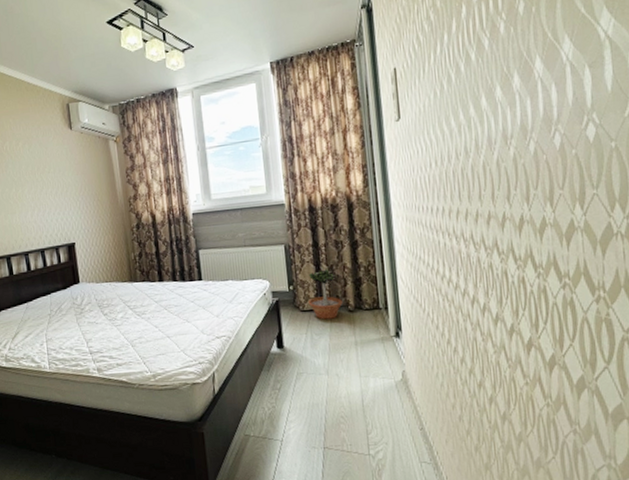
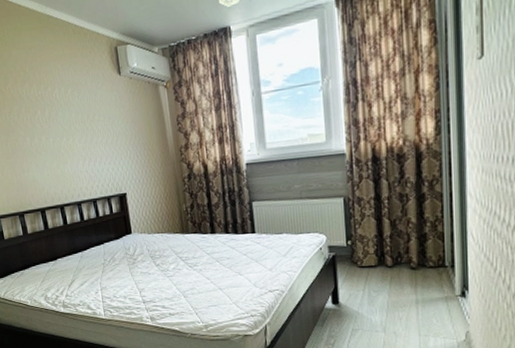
potted tree: present [307,266,343,320] -> none [366,221,405,276]

